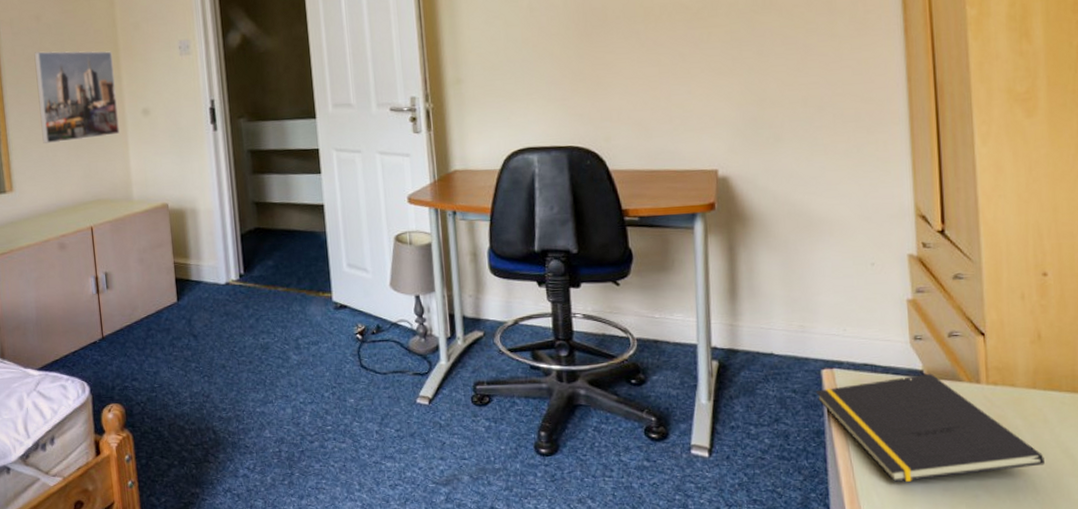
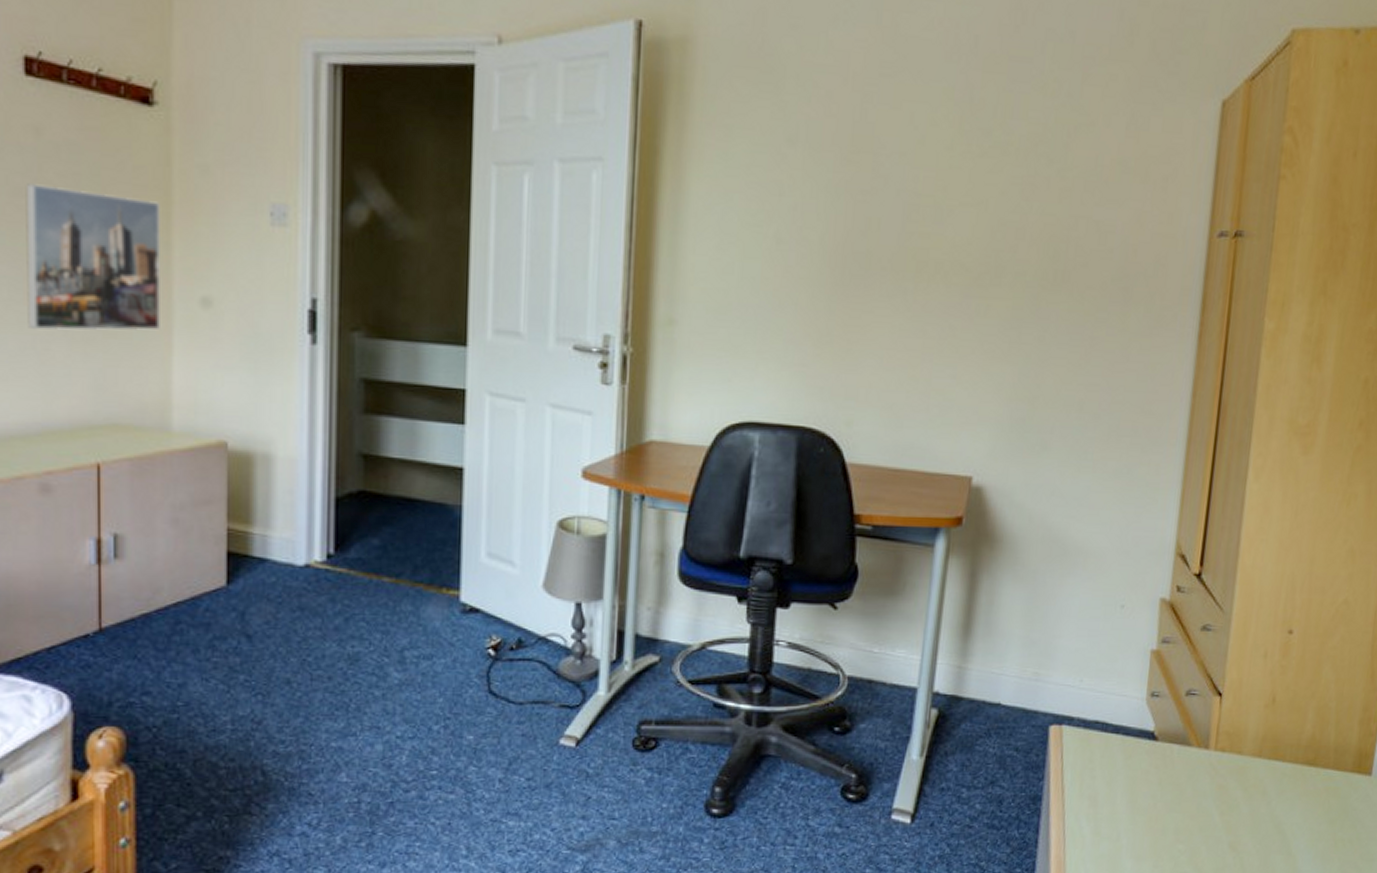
notepad: present [815,373,1045,482] -> none [1039,735,1257,857]

